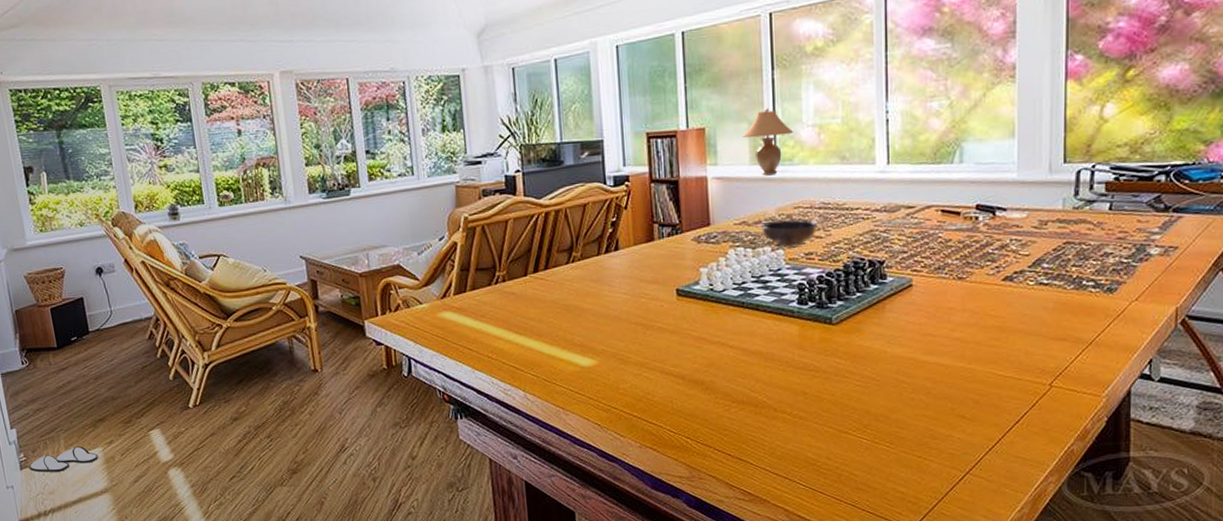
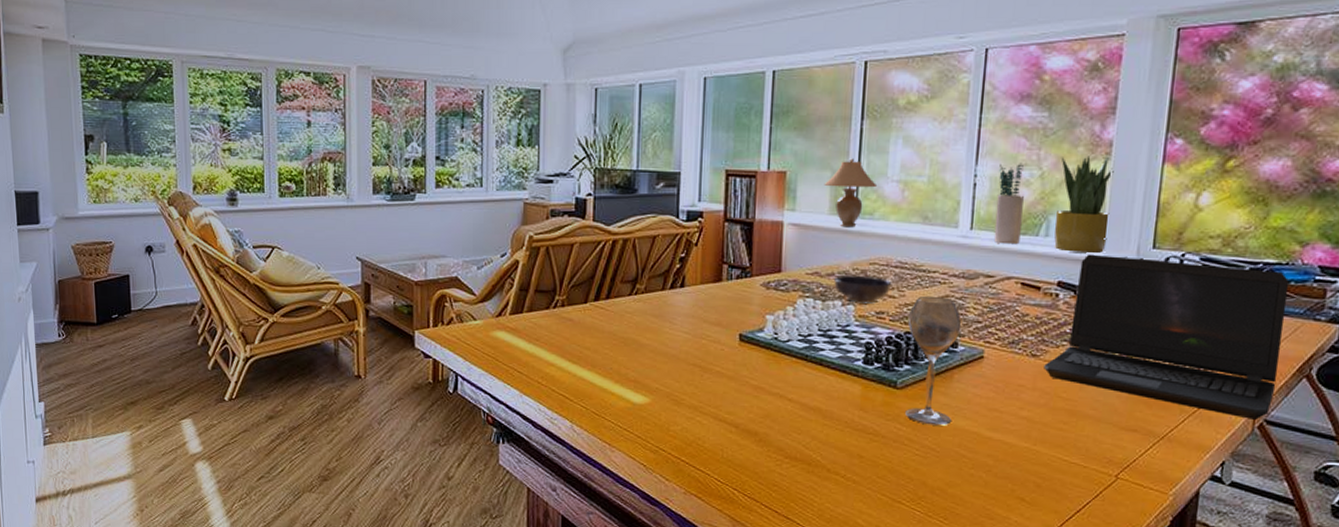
slippers: present [29,446,99,473] -> none [53,427,126,452]
wineglass: none [836,232,888,356] -> present [905,297,962,426]
vase: none [909,94,936,176] -> present [993,162,1024,245]
planter: none [967,77,1019,176] -> present [1054,154,1114,254]
laptop computer: none [971,171,1198,317] -> present [1044,254,1290,421]

